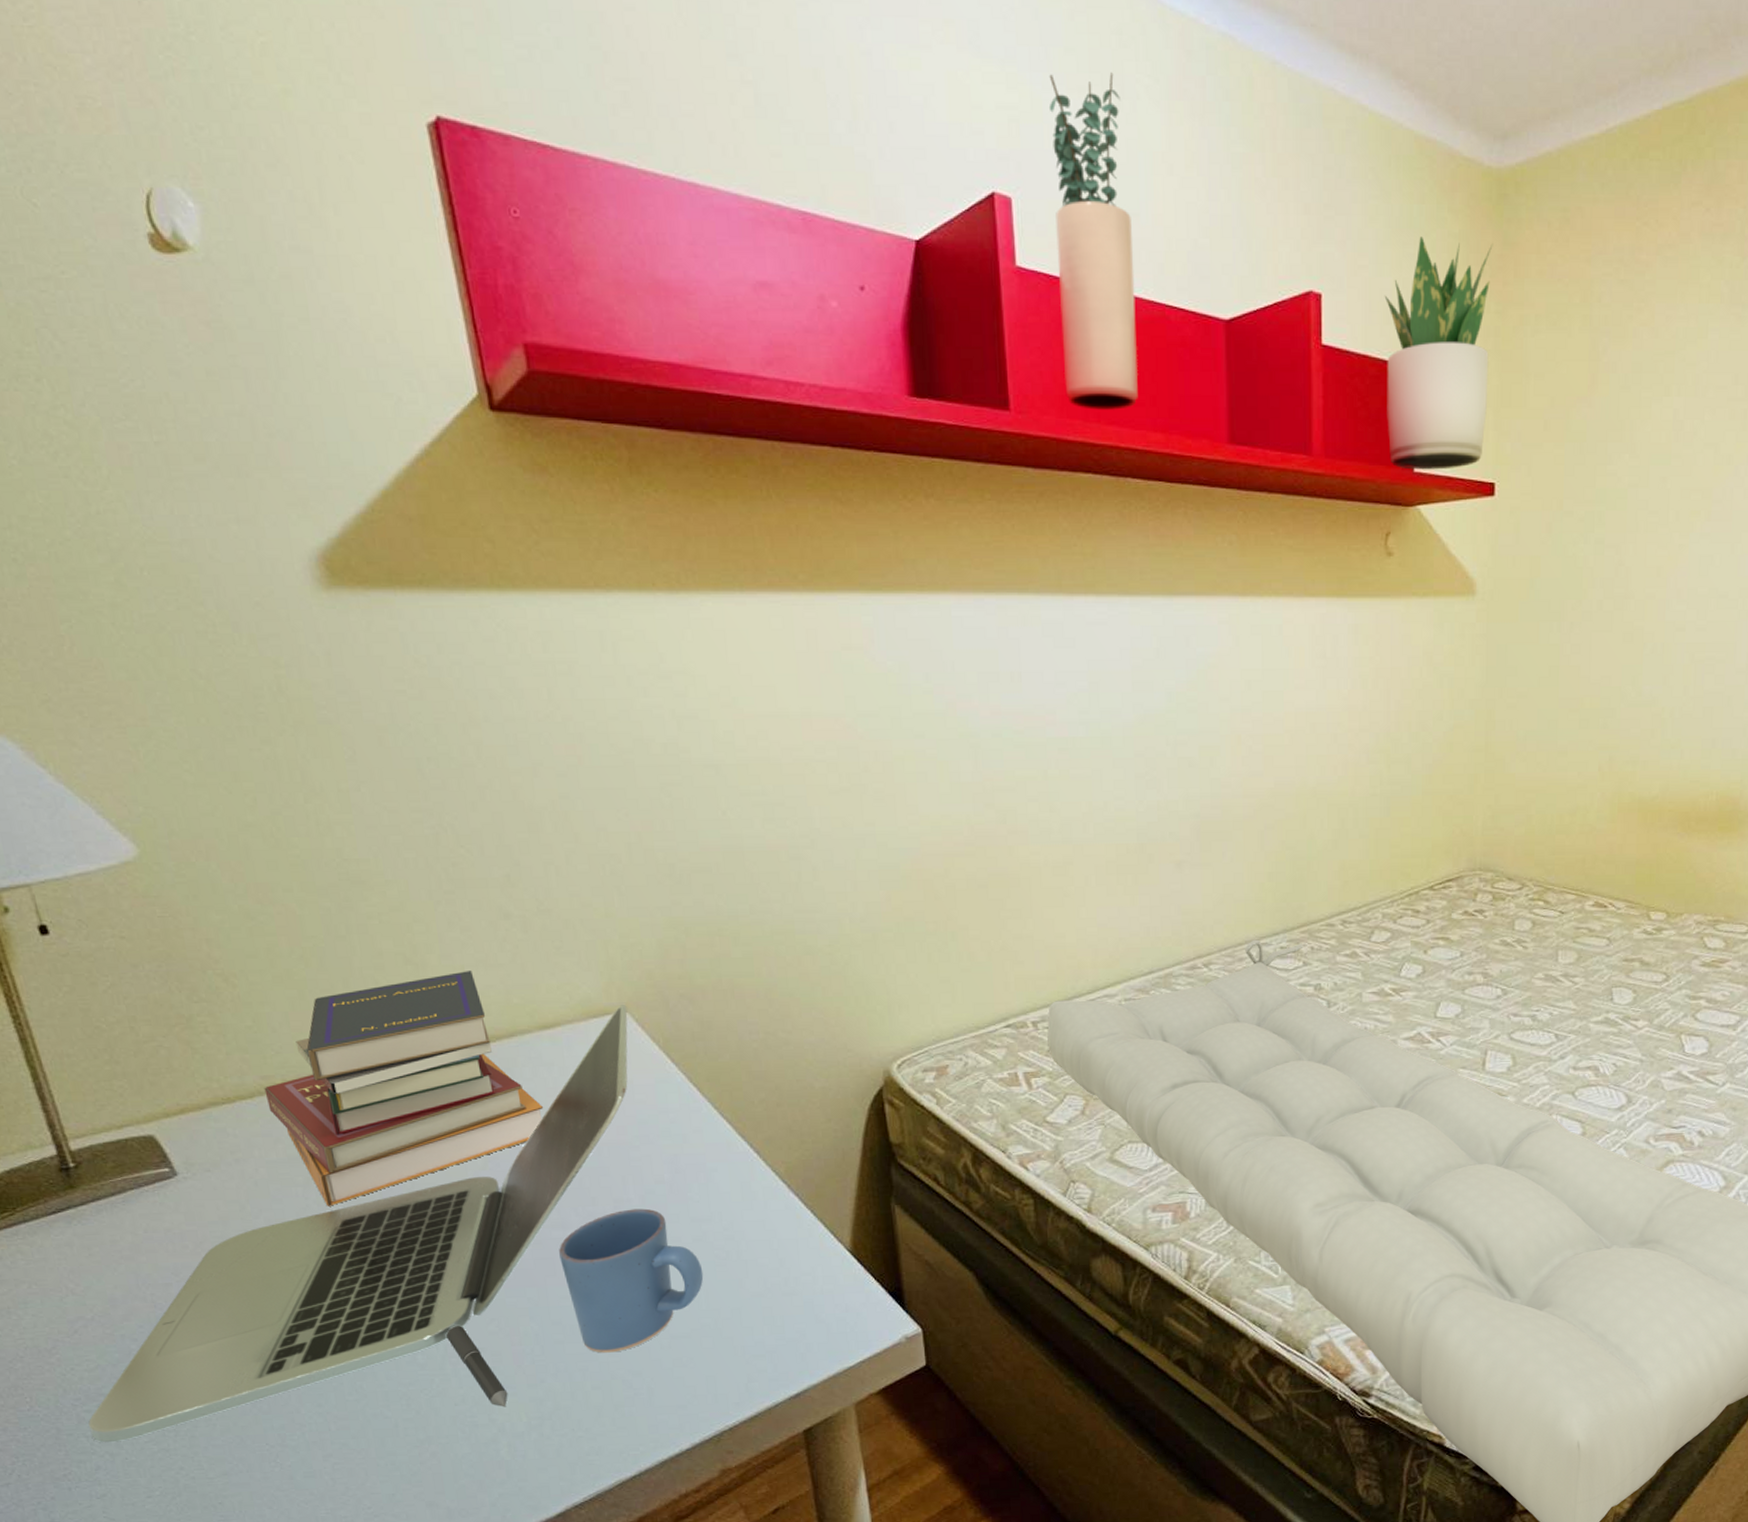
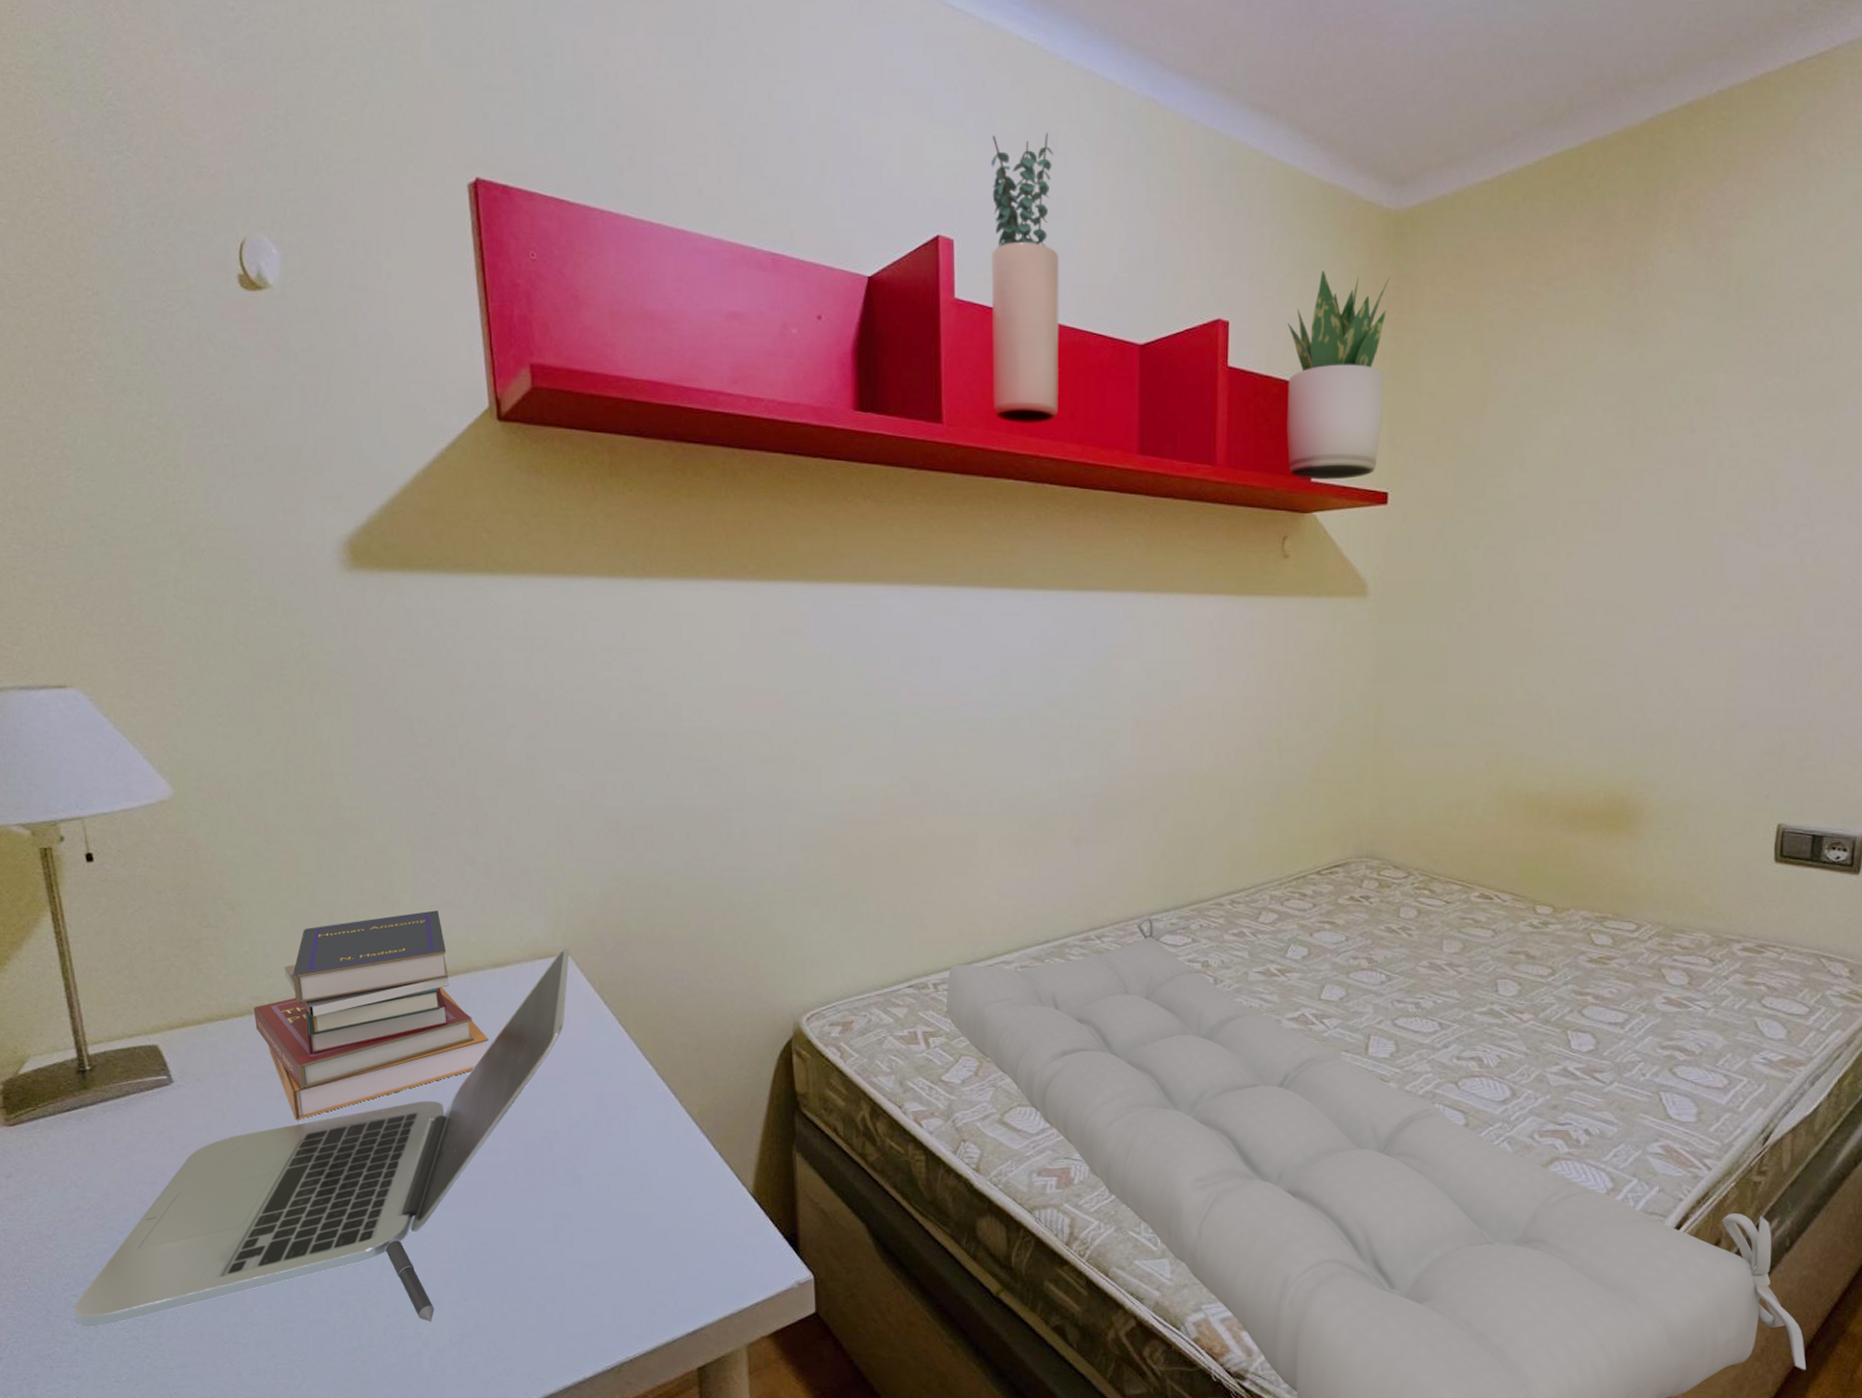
mug: present [559,1208,704,1353] -> none [491,1140,618,1277]

